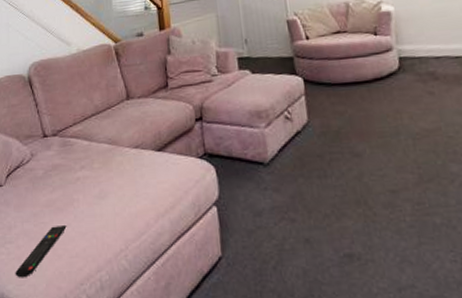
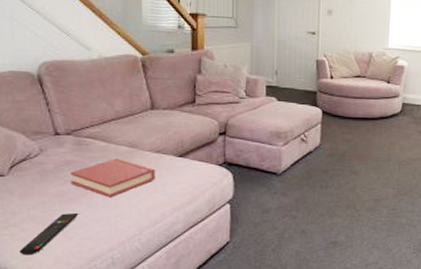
hardback book: none [58,158,136,205] -> present [71,159,155,197]

